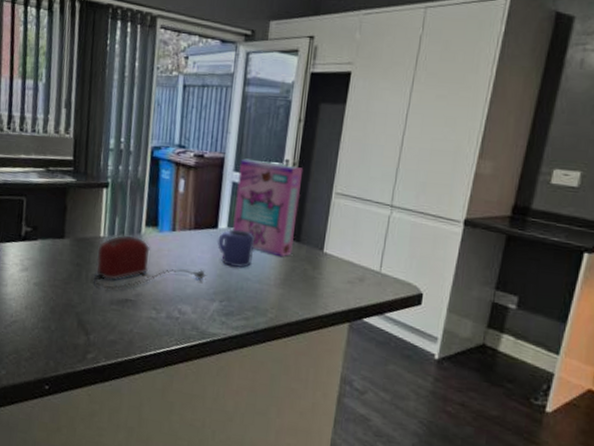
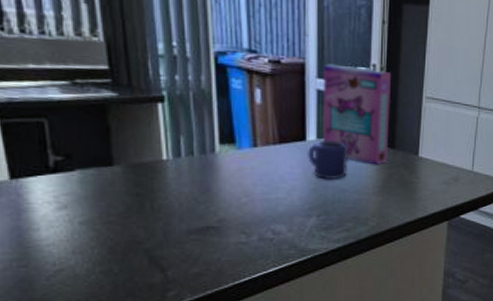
toaster: present [93,235,208,290] -> none [161,155,300,219]

